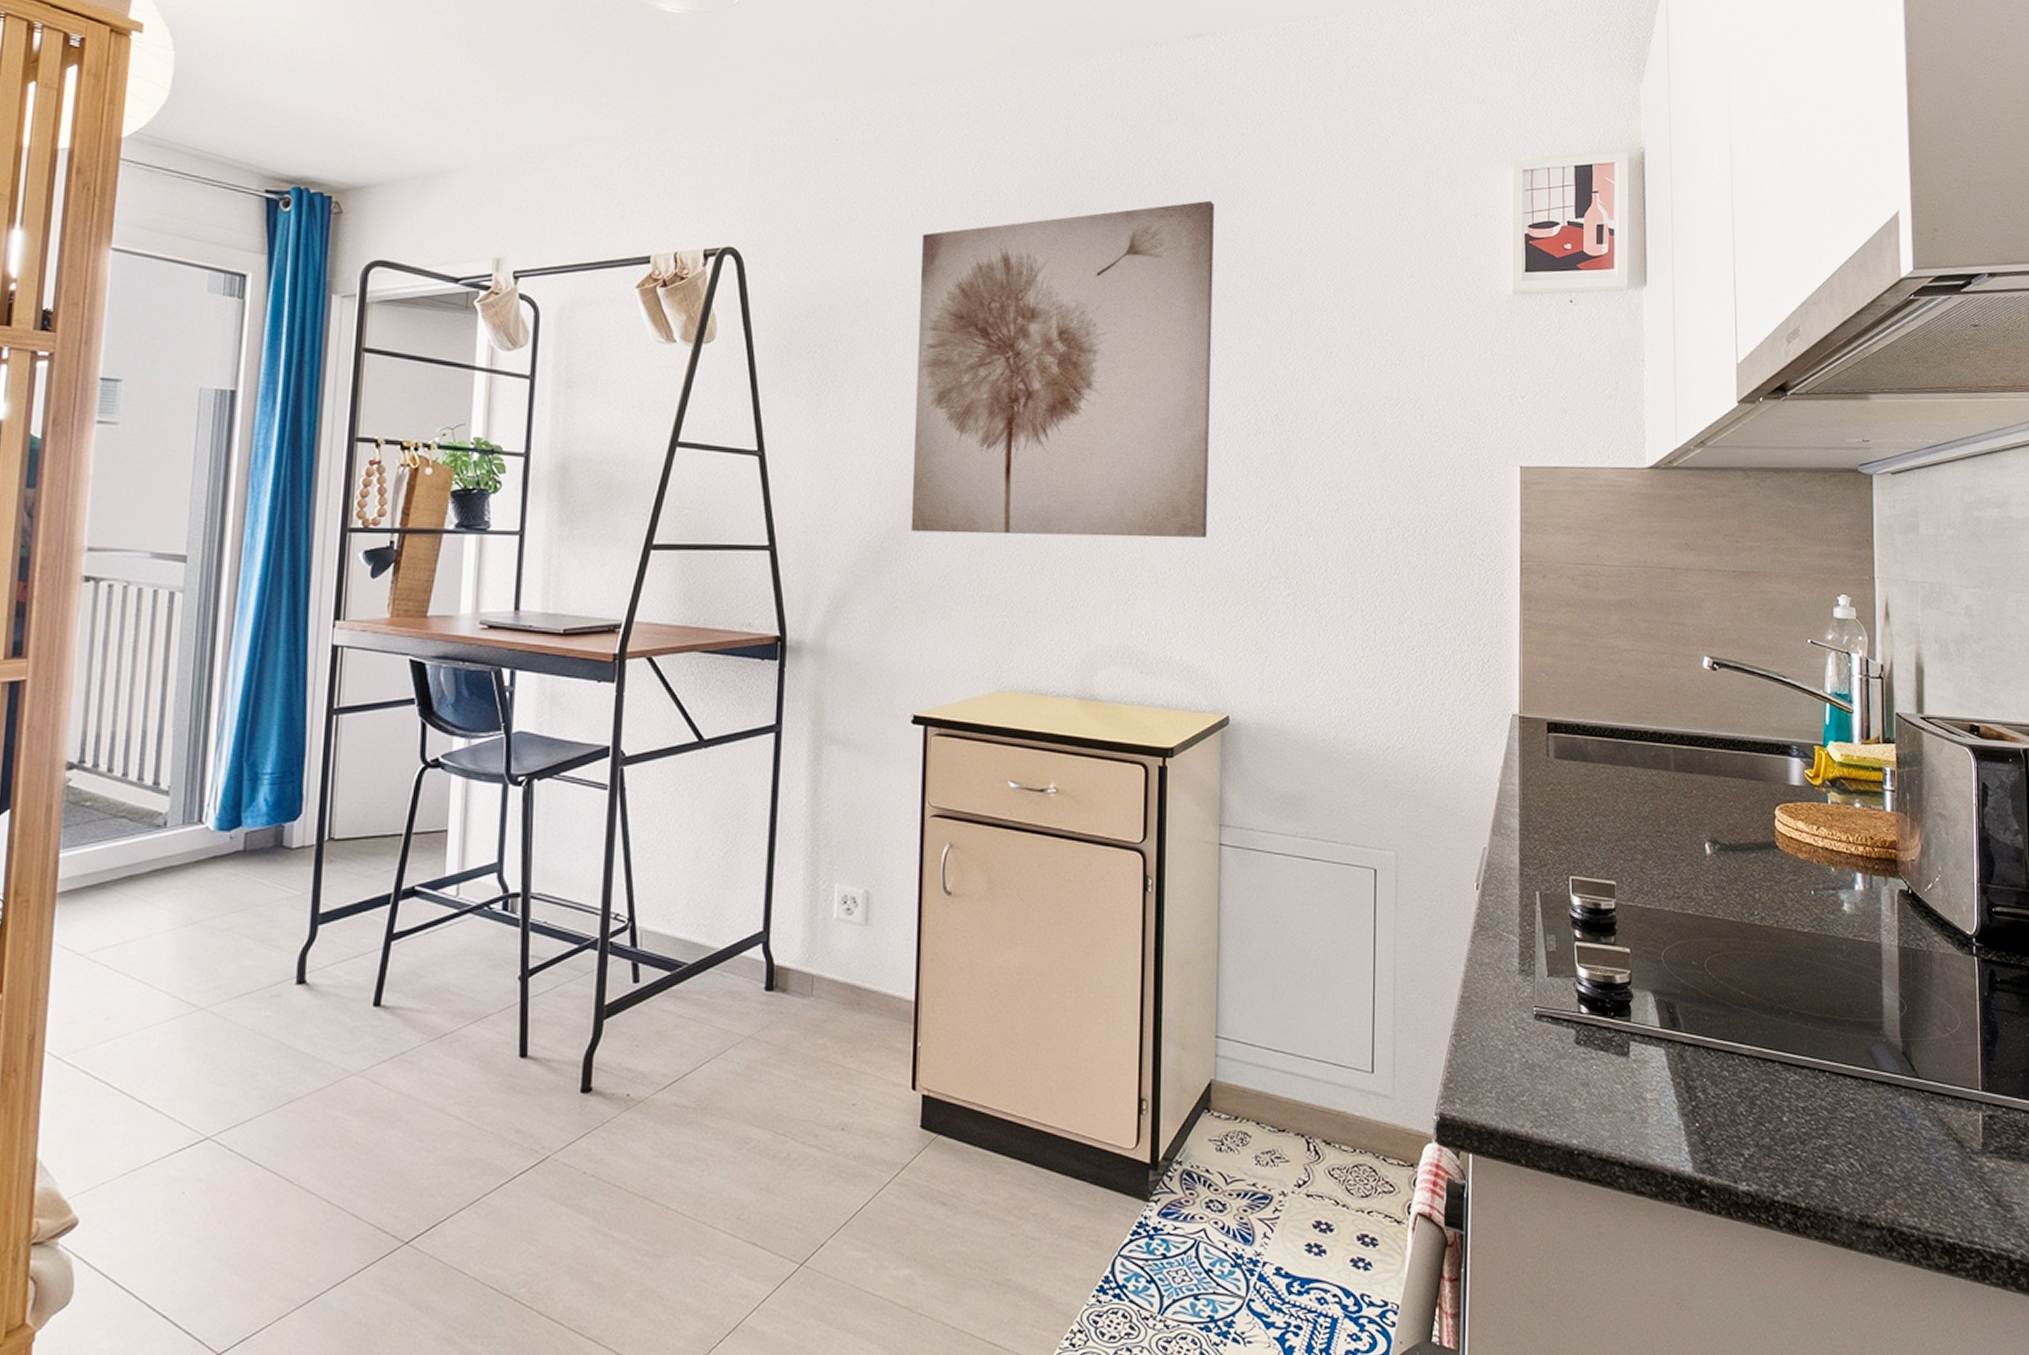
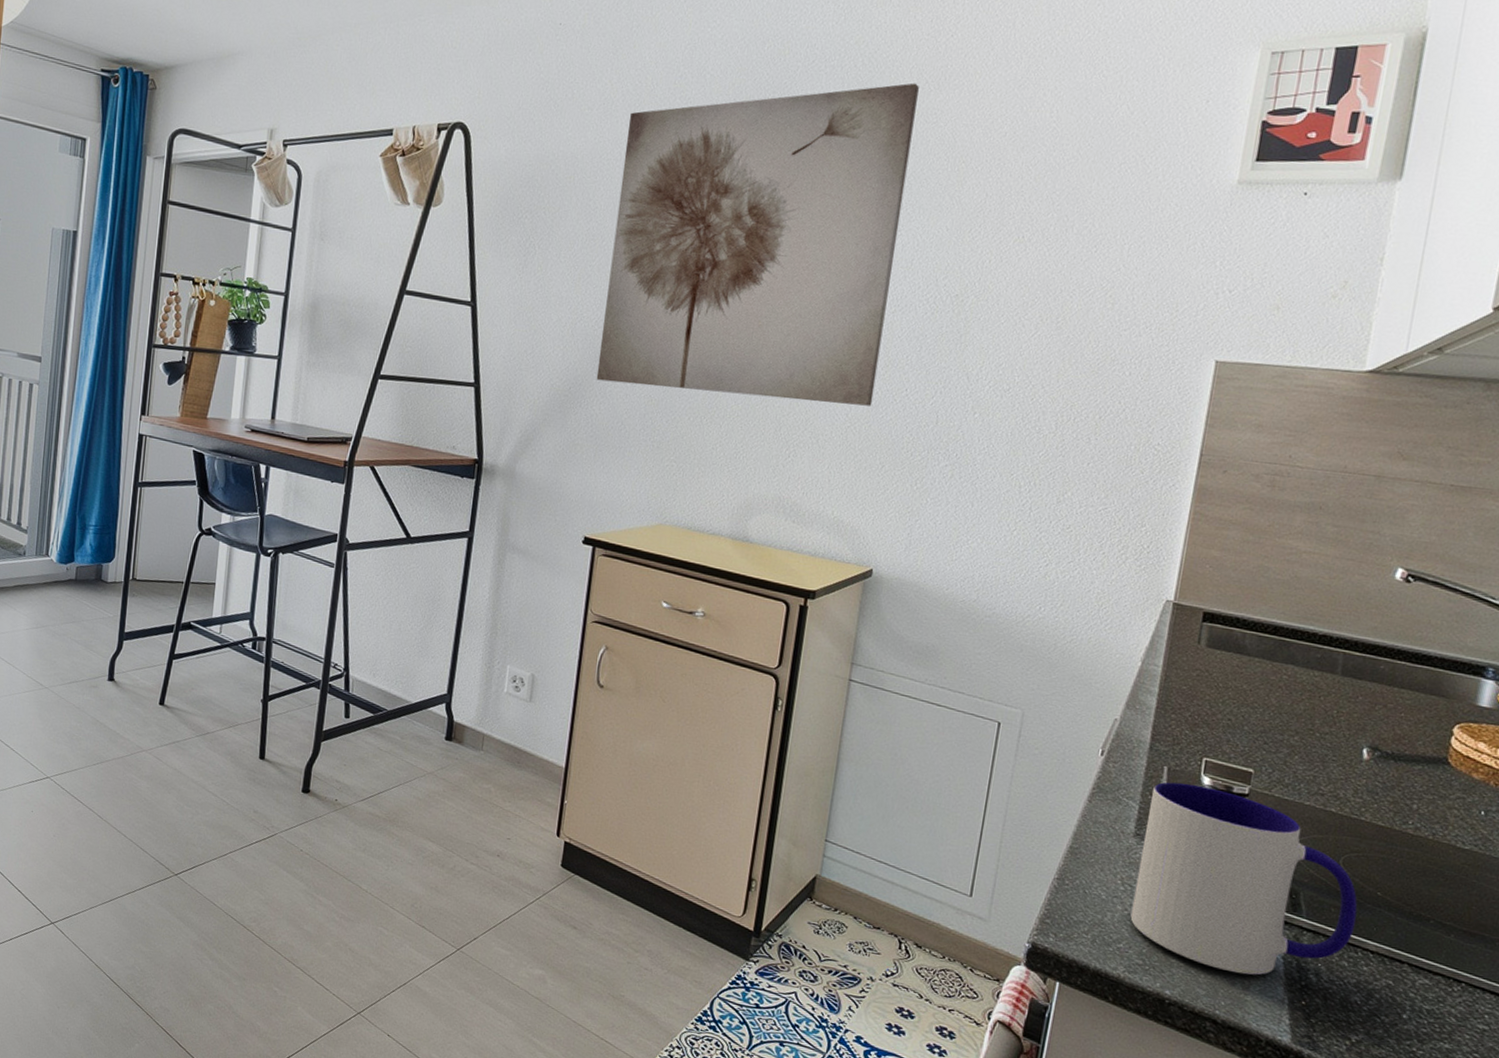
mug: none [1528,906,1727,1106] -> present [1130,782,1358,975]

